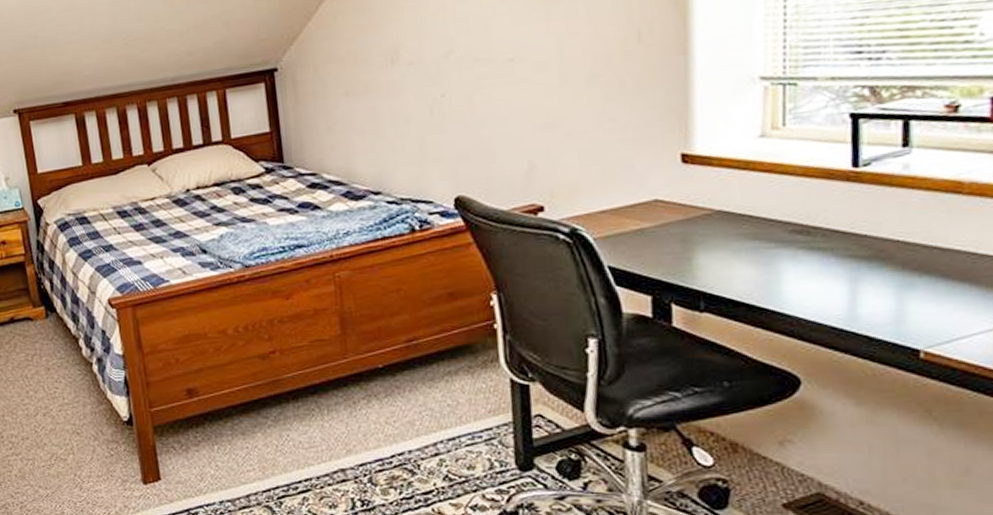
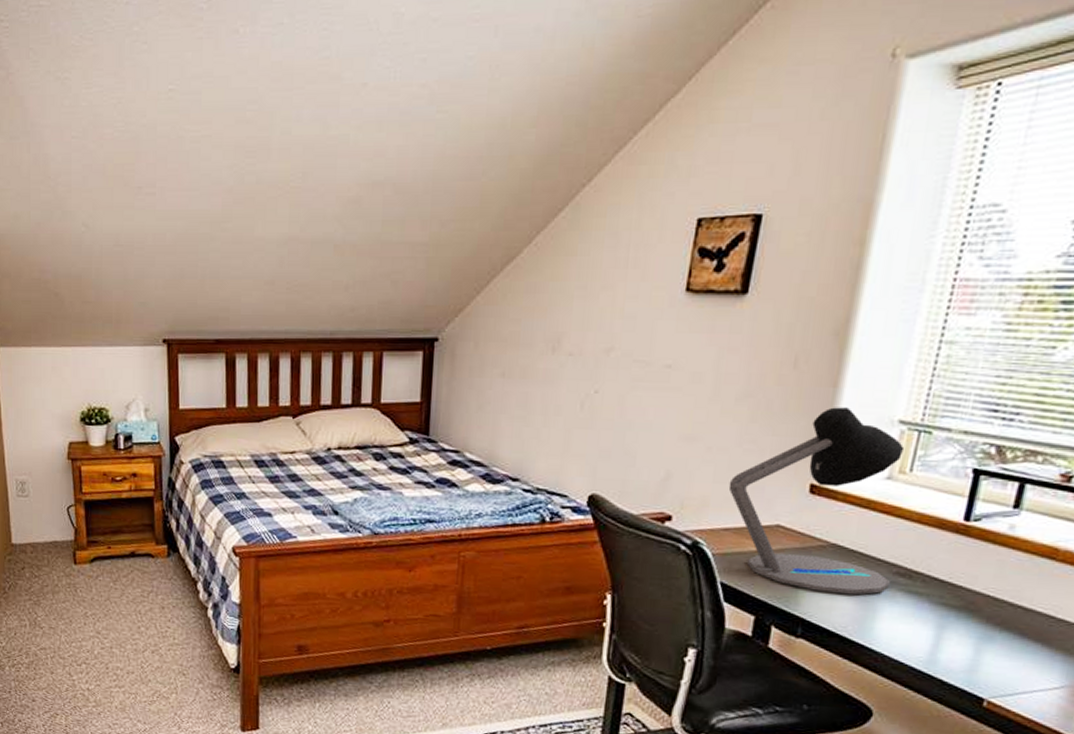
desk lamp: none [596,72,788,262] -> present [728,407,905,594]

